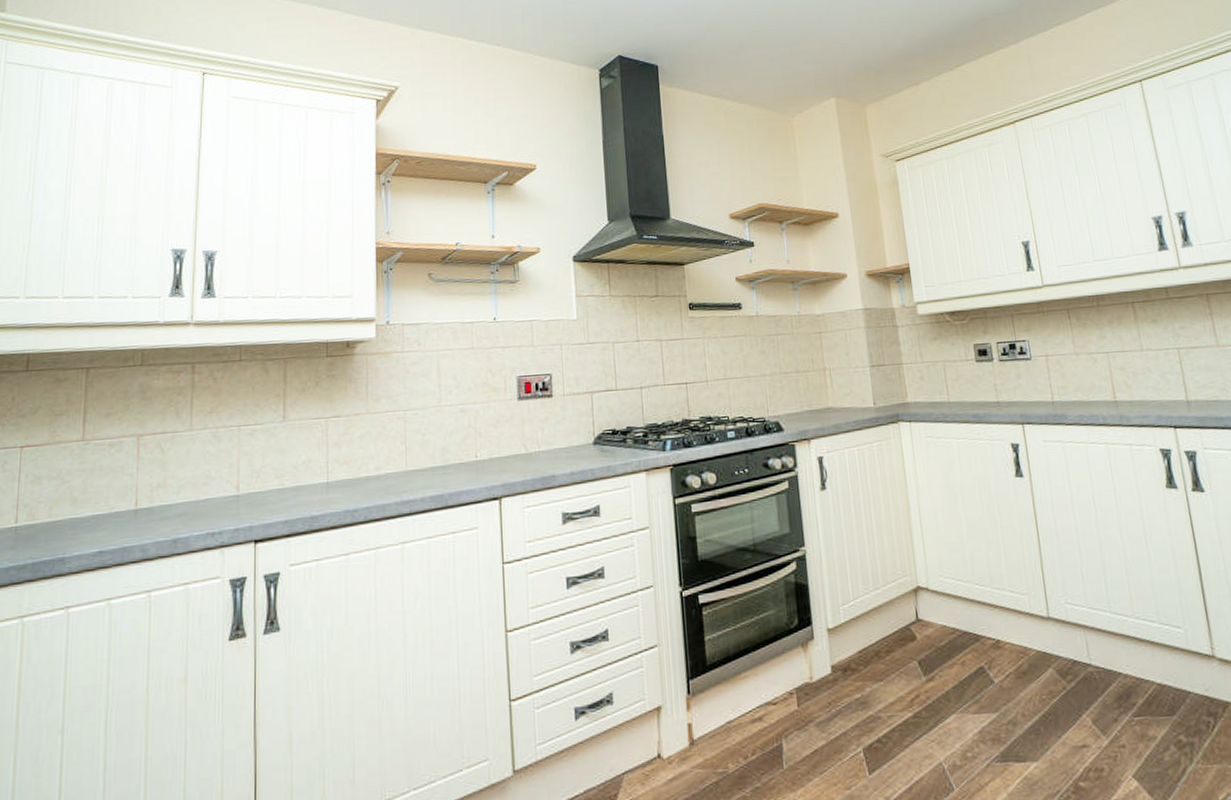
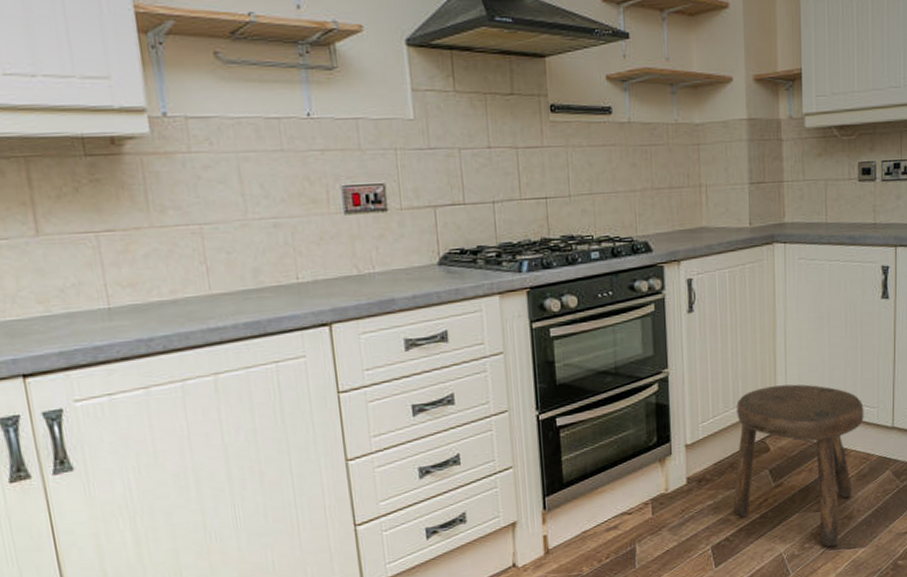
stool: none [876,566,1015,759] -> present [733,384,864,547]

